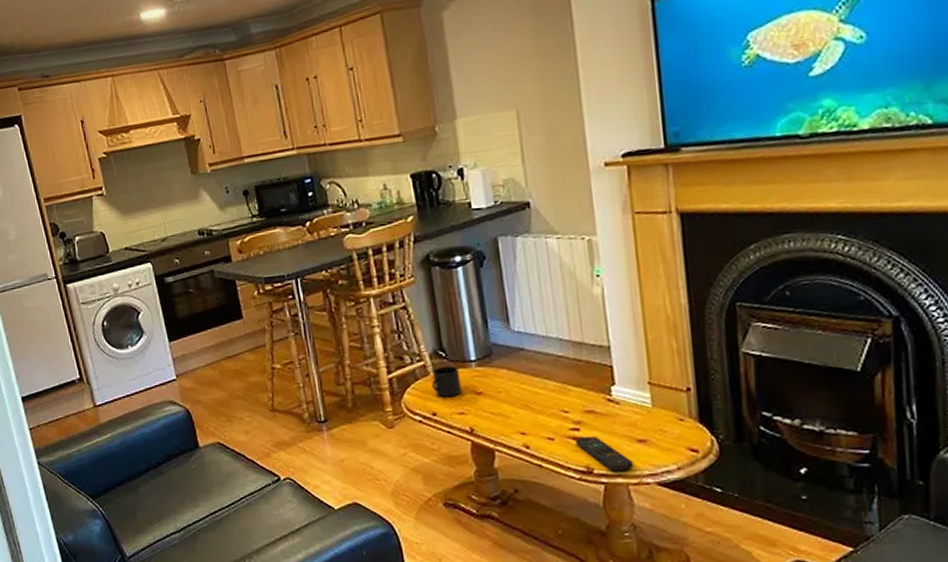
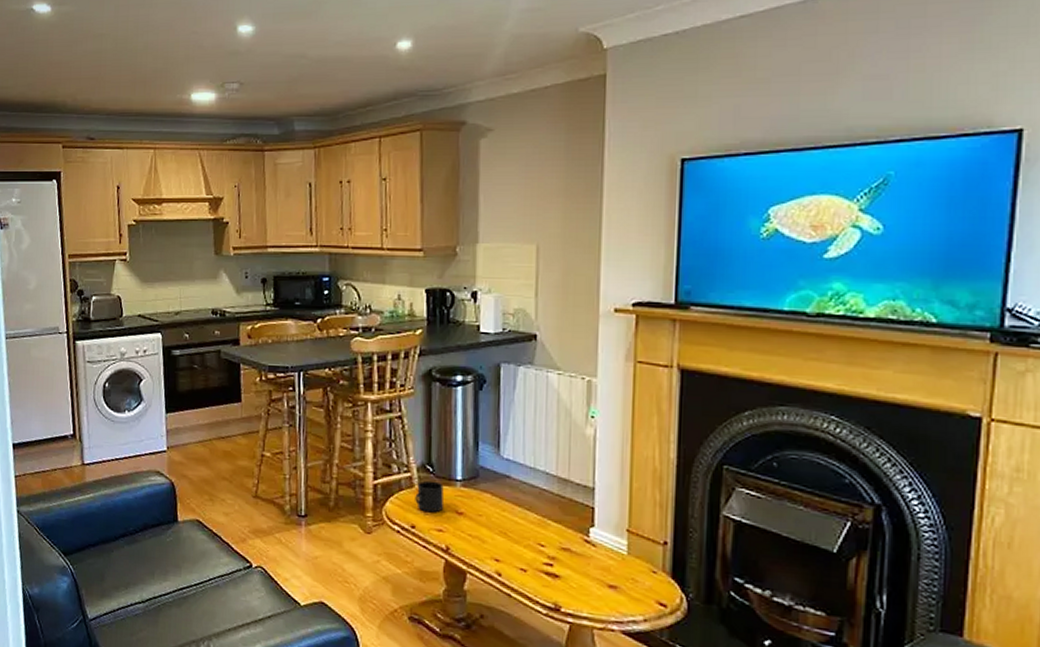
remote control: present [575,435,633,472] -> none [547,573,601,614]

